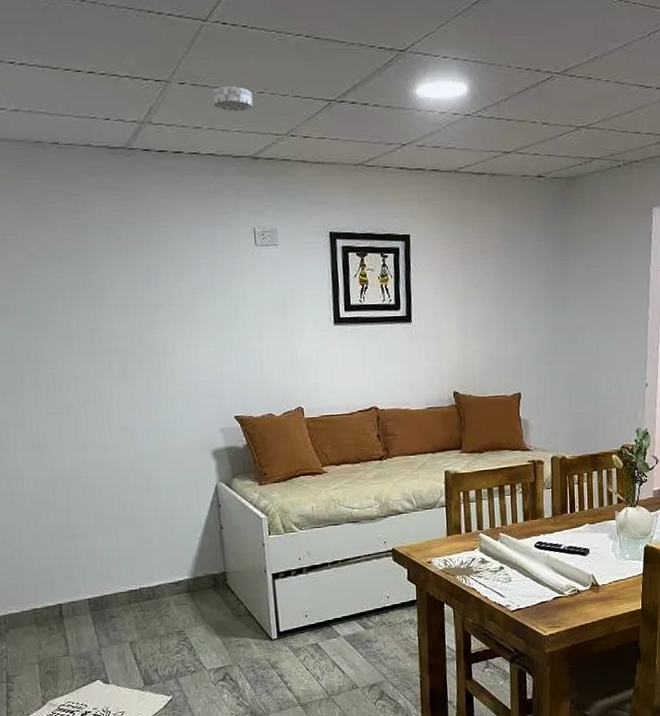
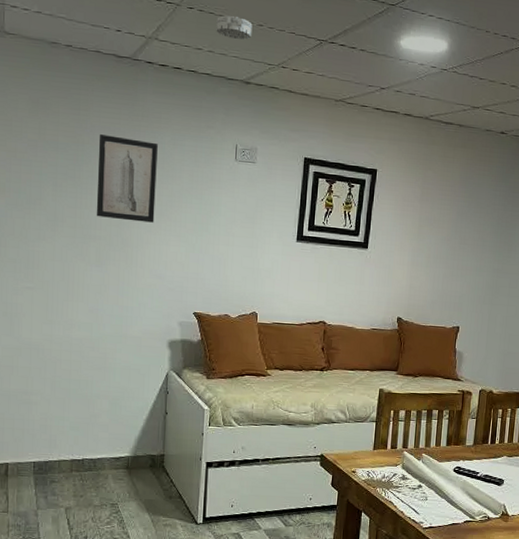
wall art: none [103,236,178,327] -> present [96,134,158,223]

